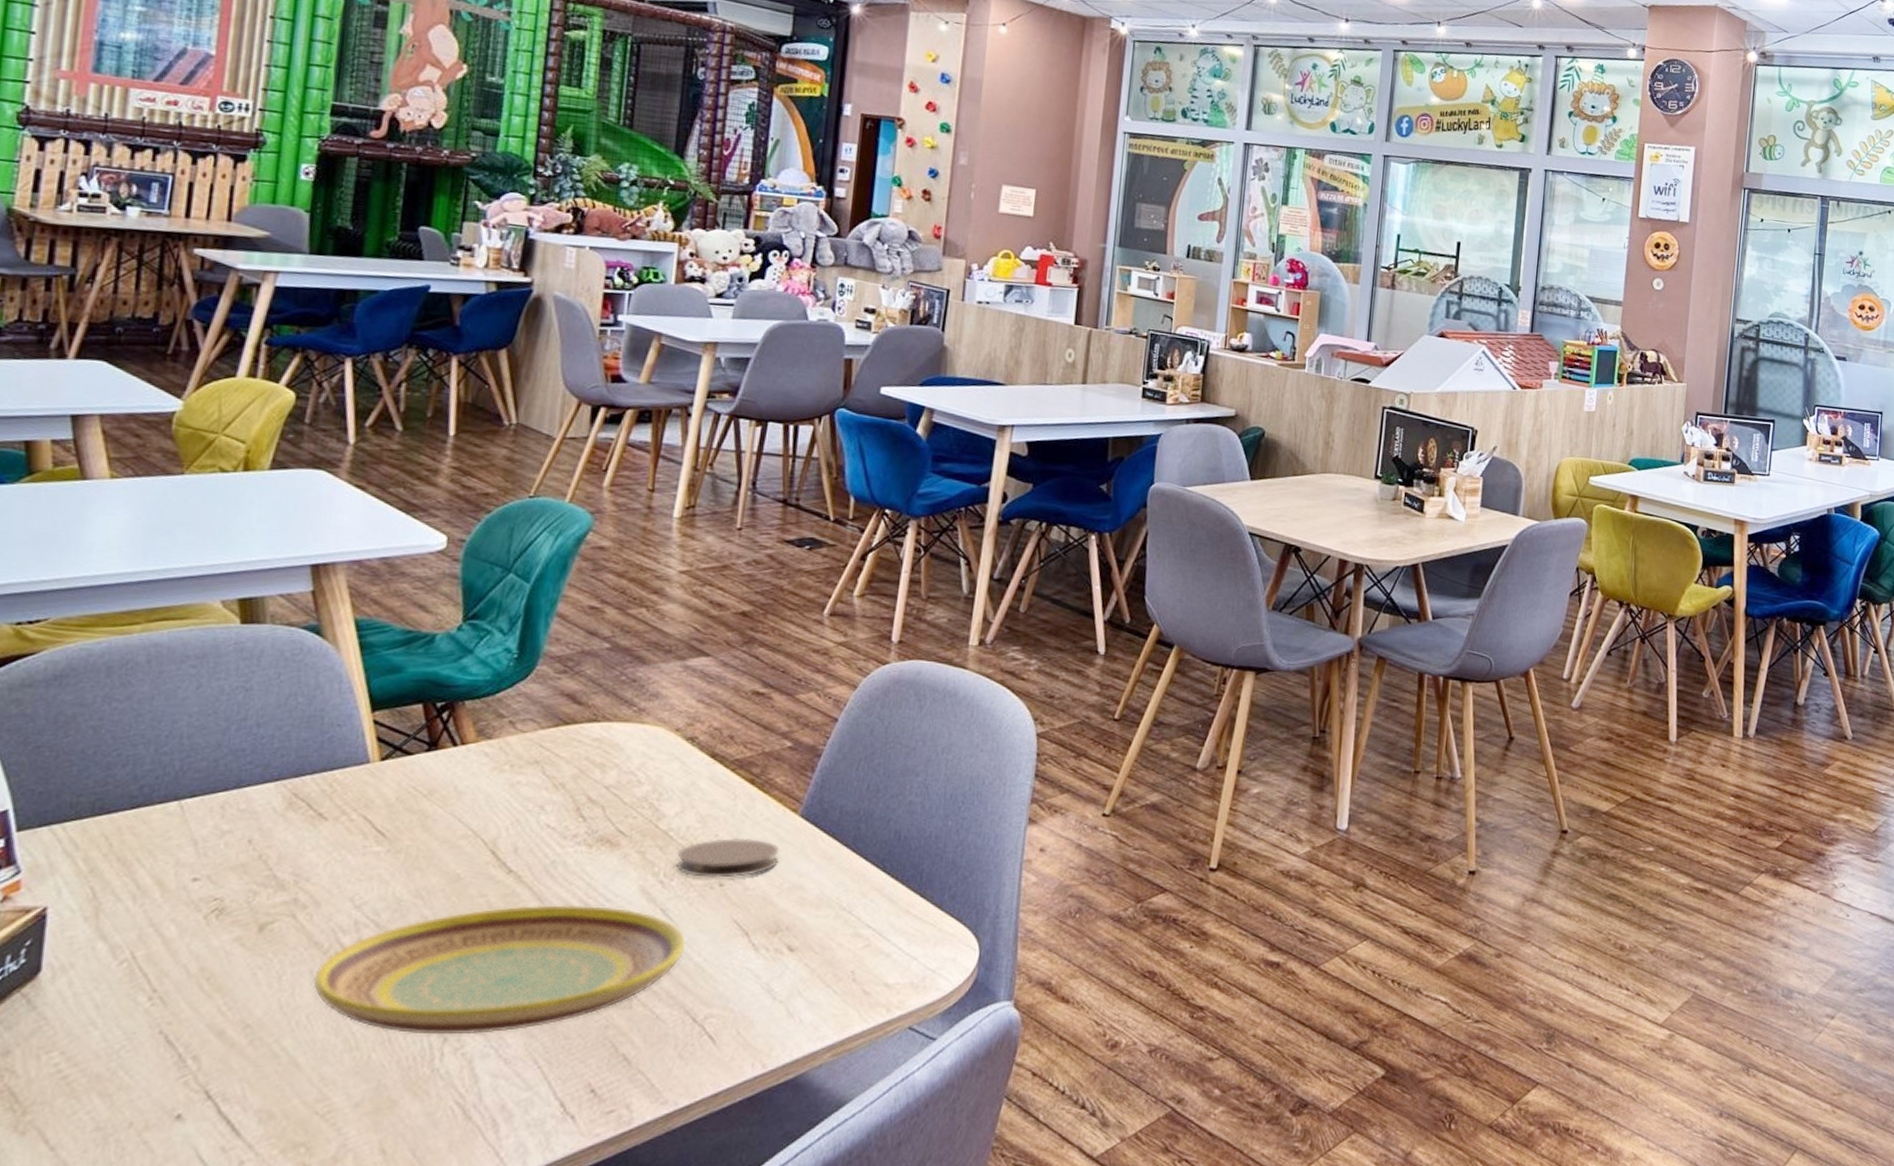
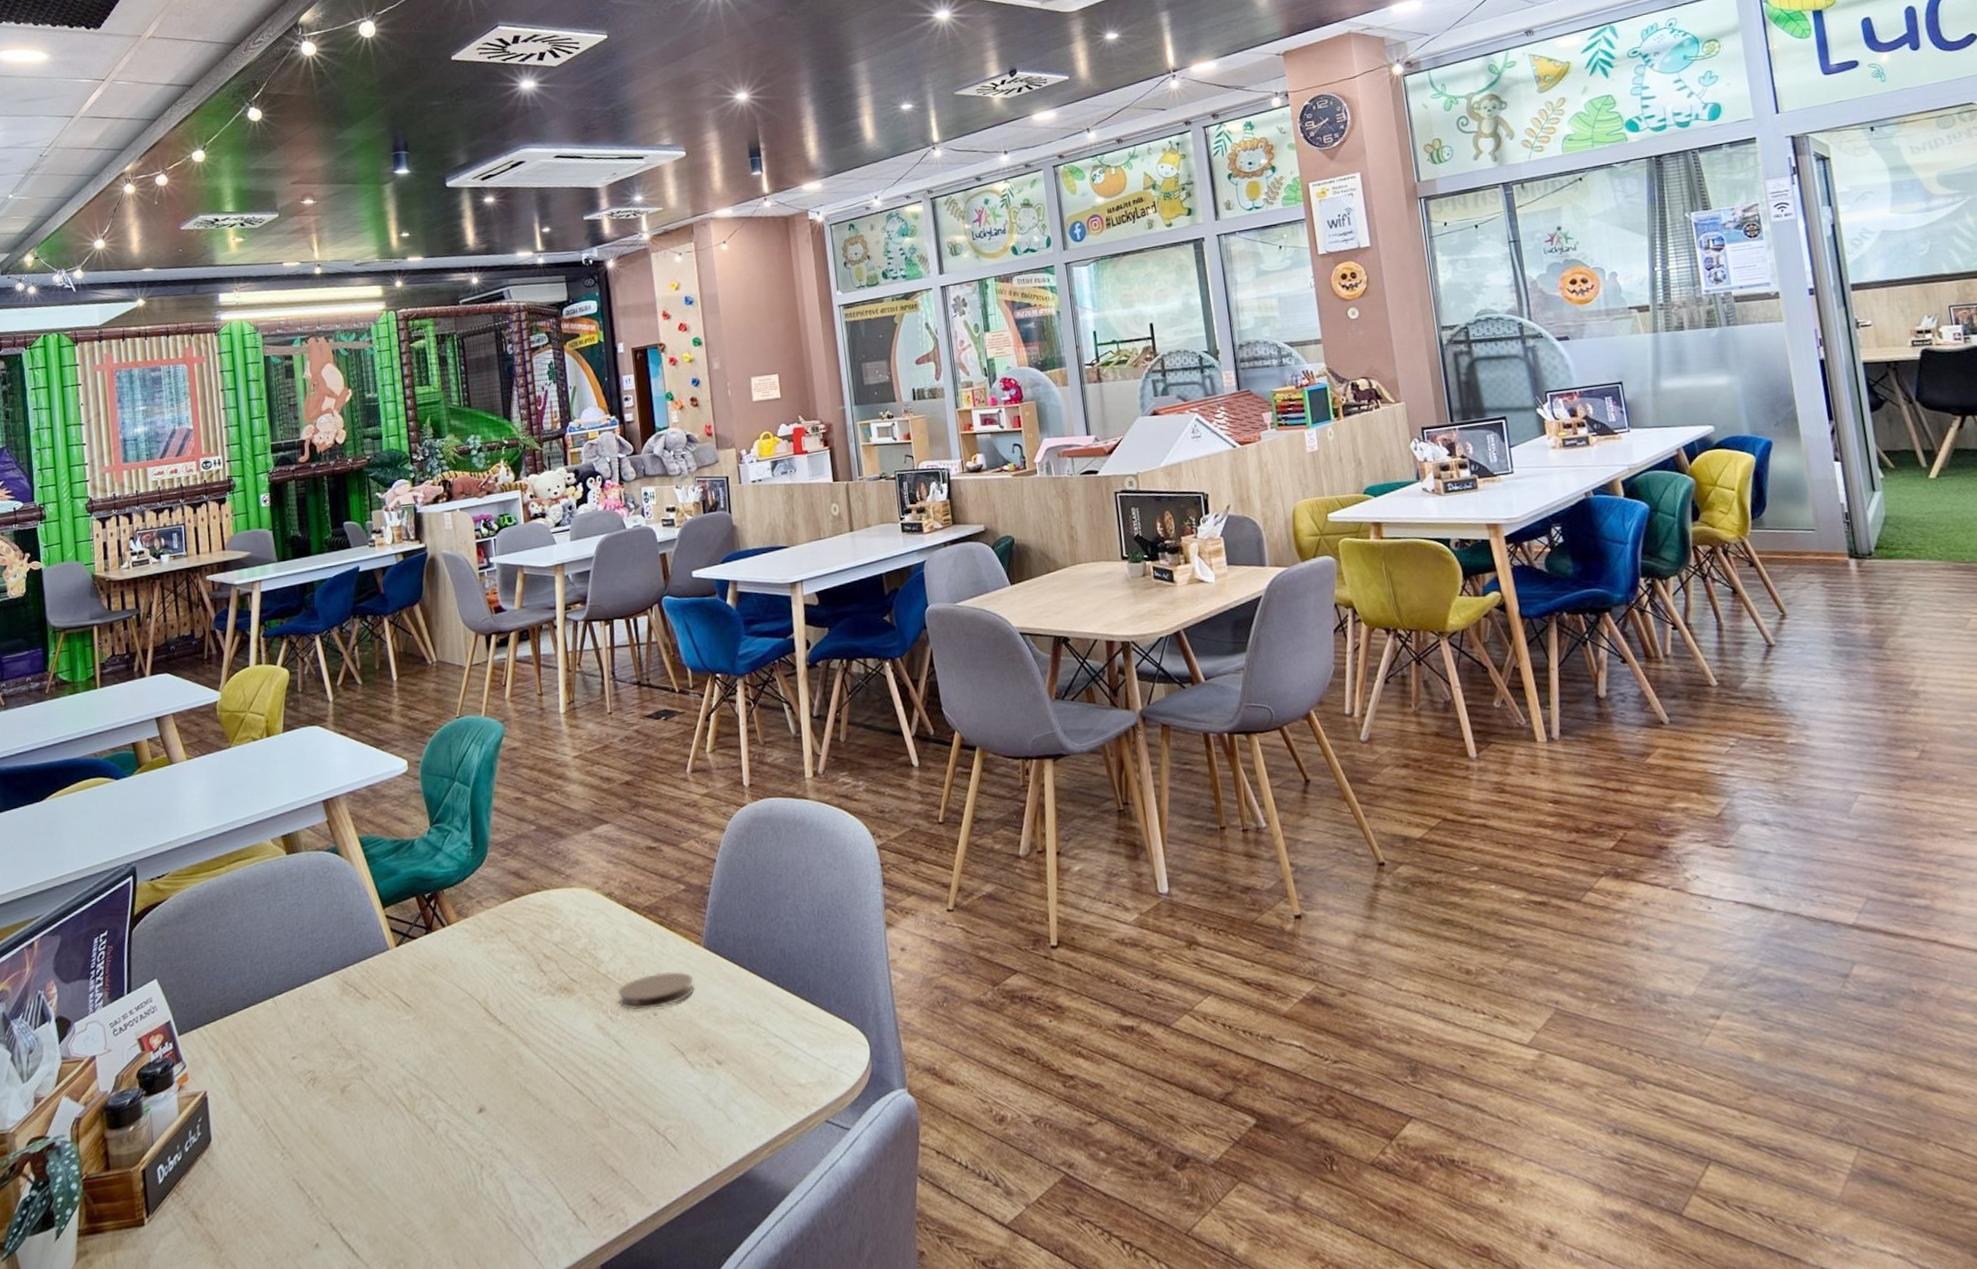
plate: present [313,905,686,1035] -> none [384,1043,639,1165]

